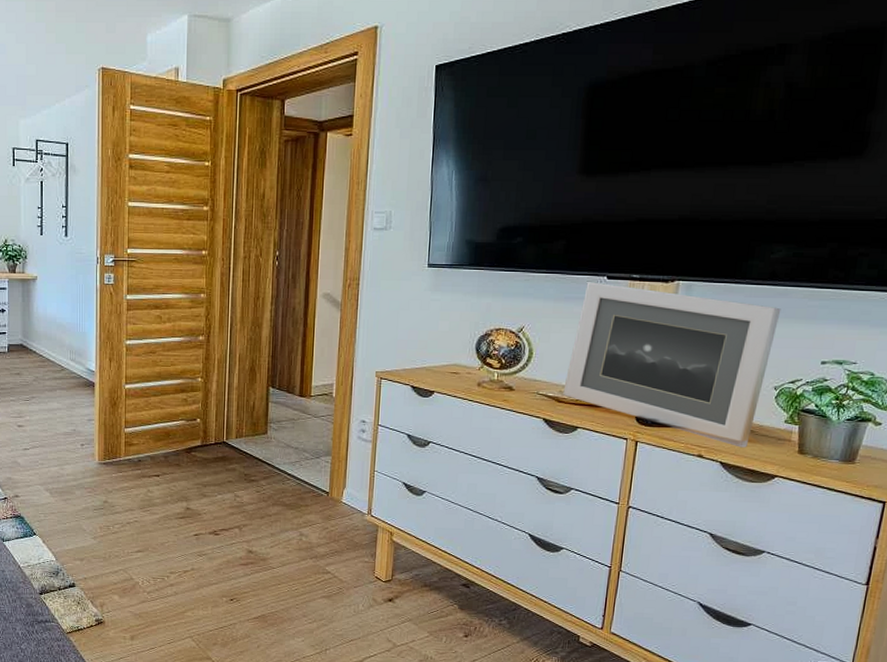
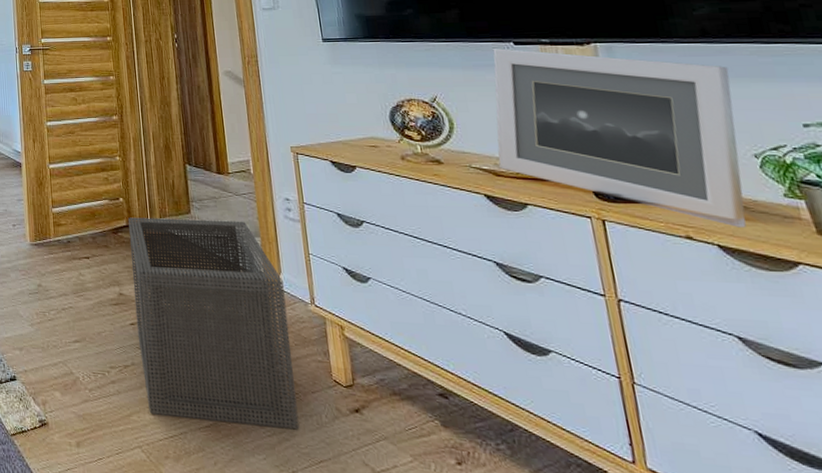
storage basket: none [200,437,346,617] -> present [128,217,300,430]

